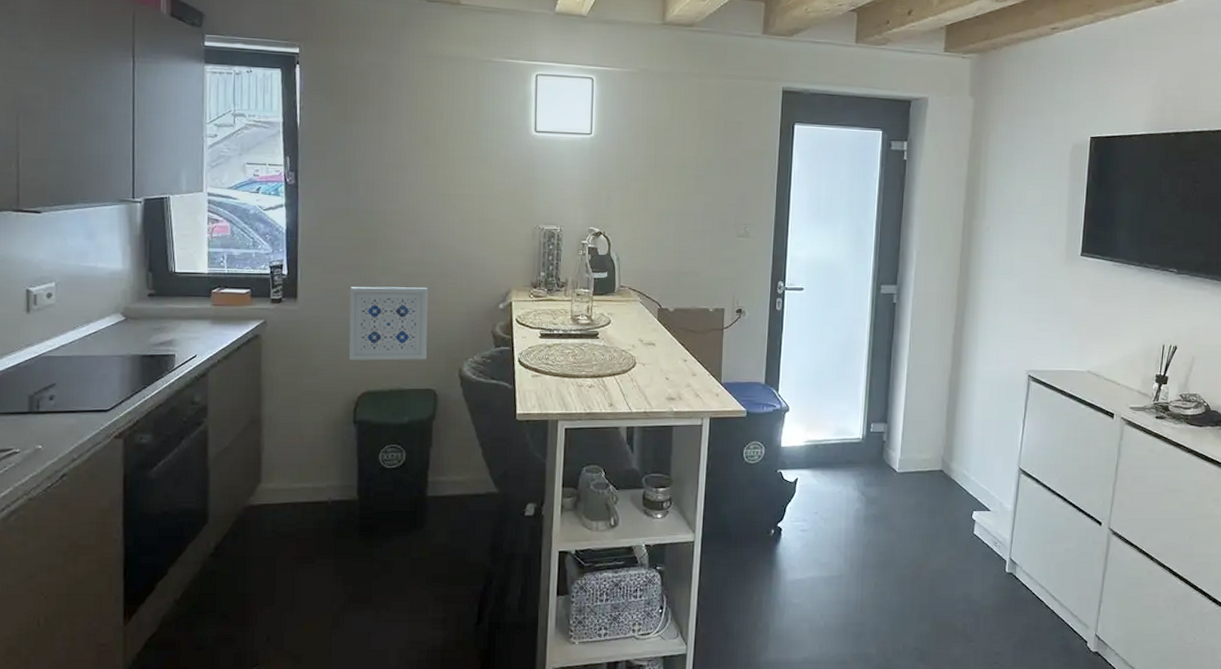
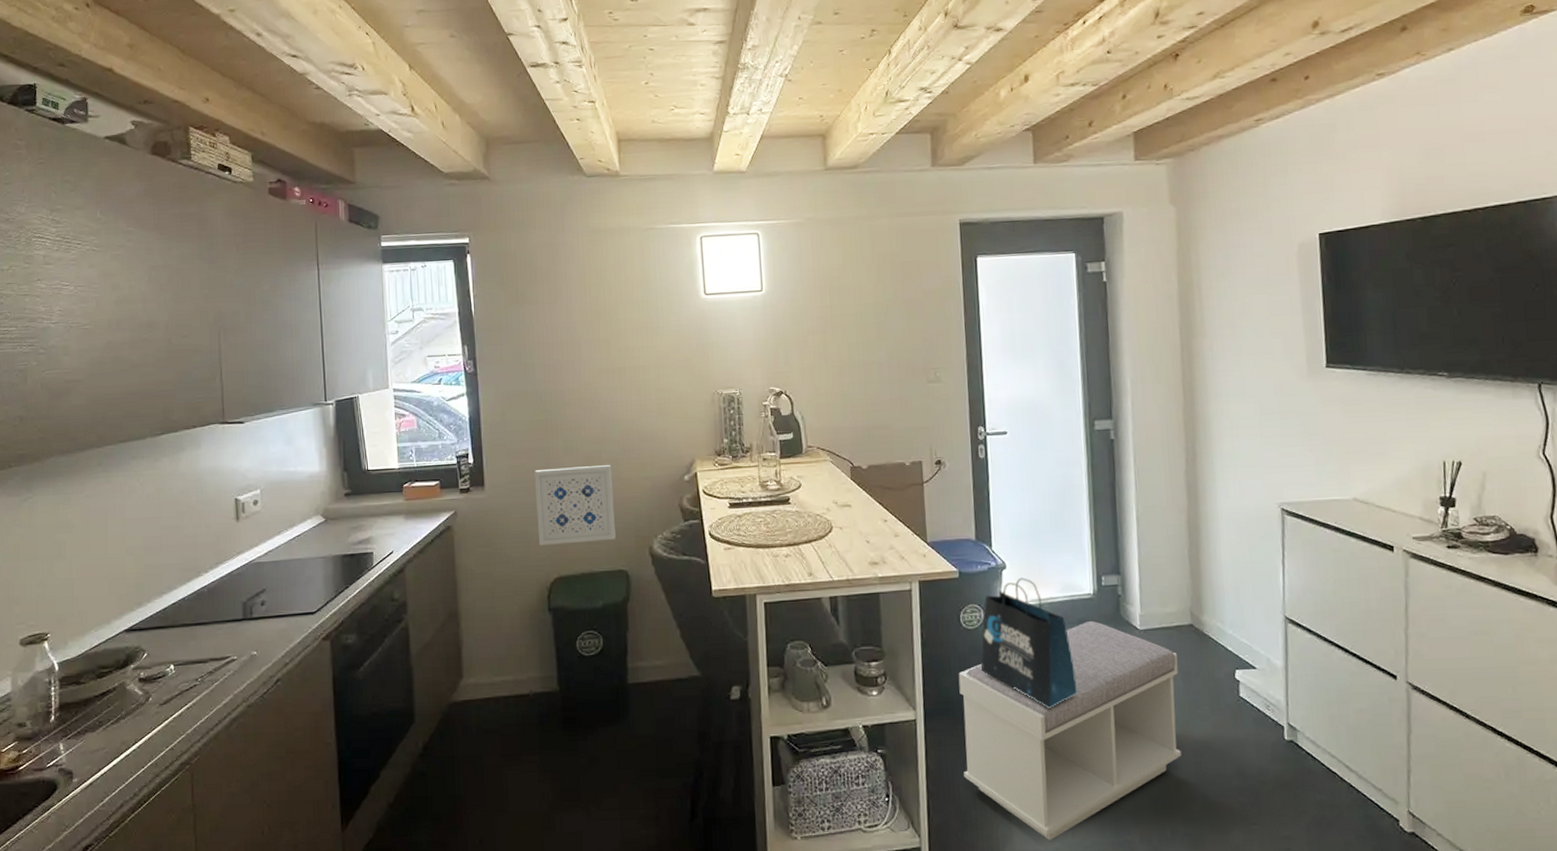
bench: none [731,462,926,651] -> present [958,620,1181,840]
tote bag: none [756,420,839,537] -> present [981,577,1077,709]

